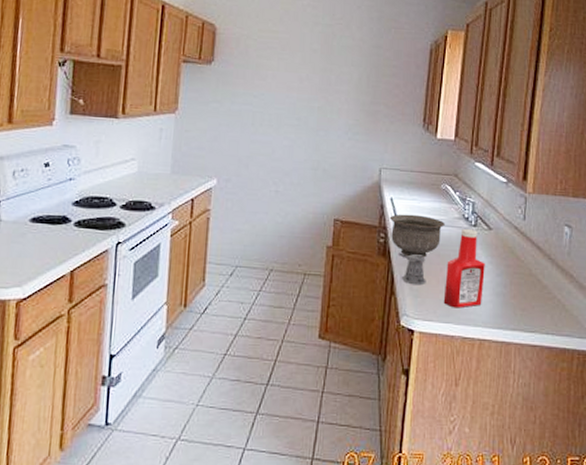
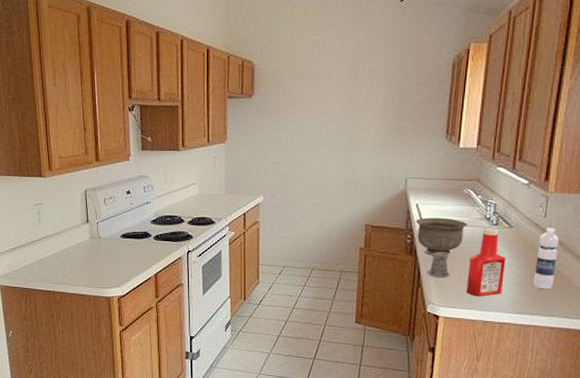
water bottle: none [514,231,538,301] -> present [533,228,559,290]

